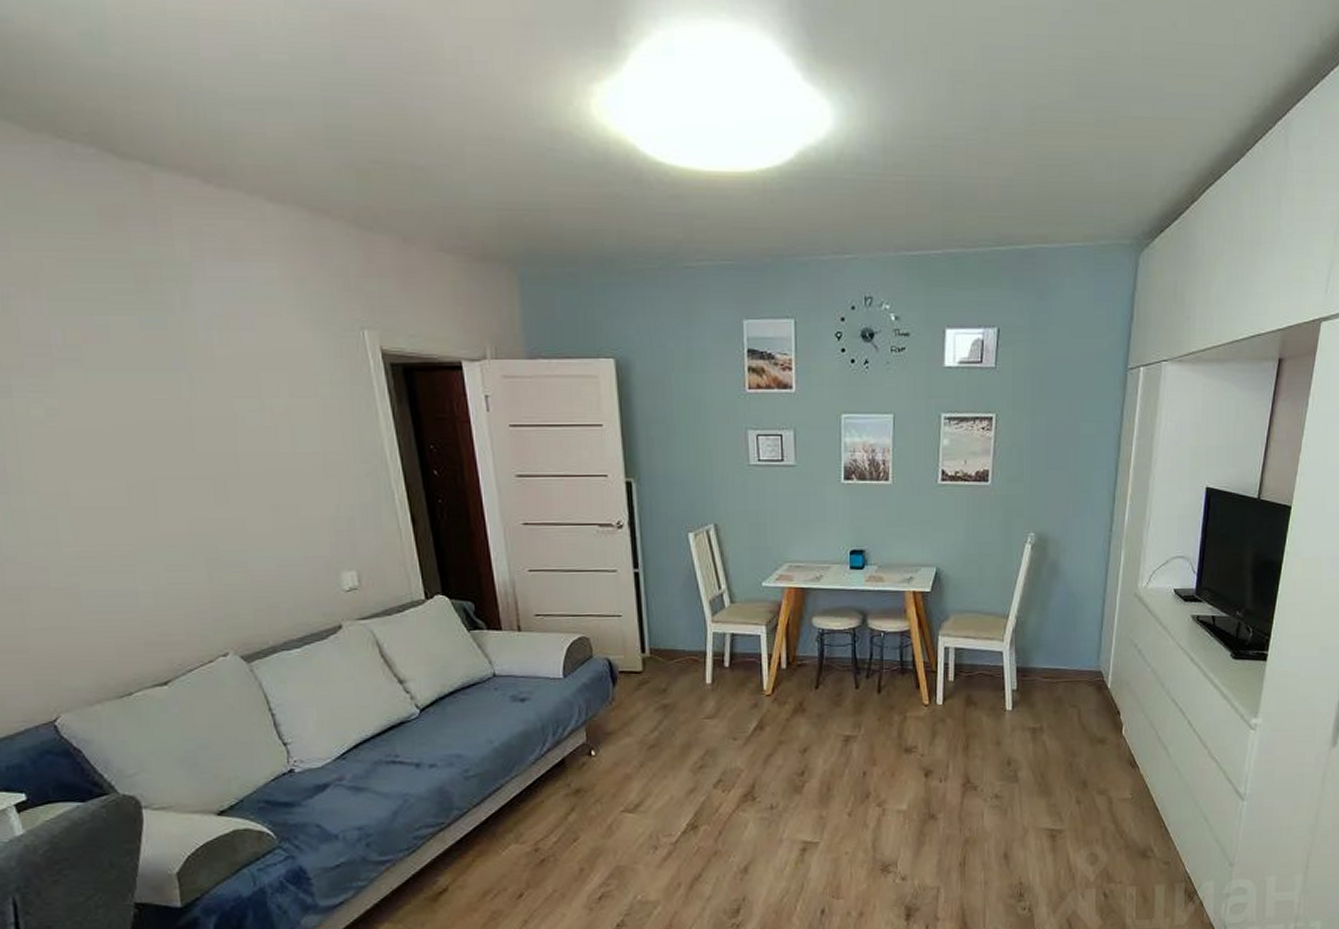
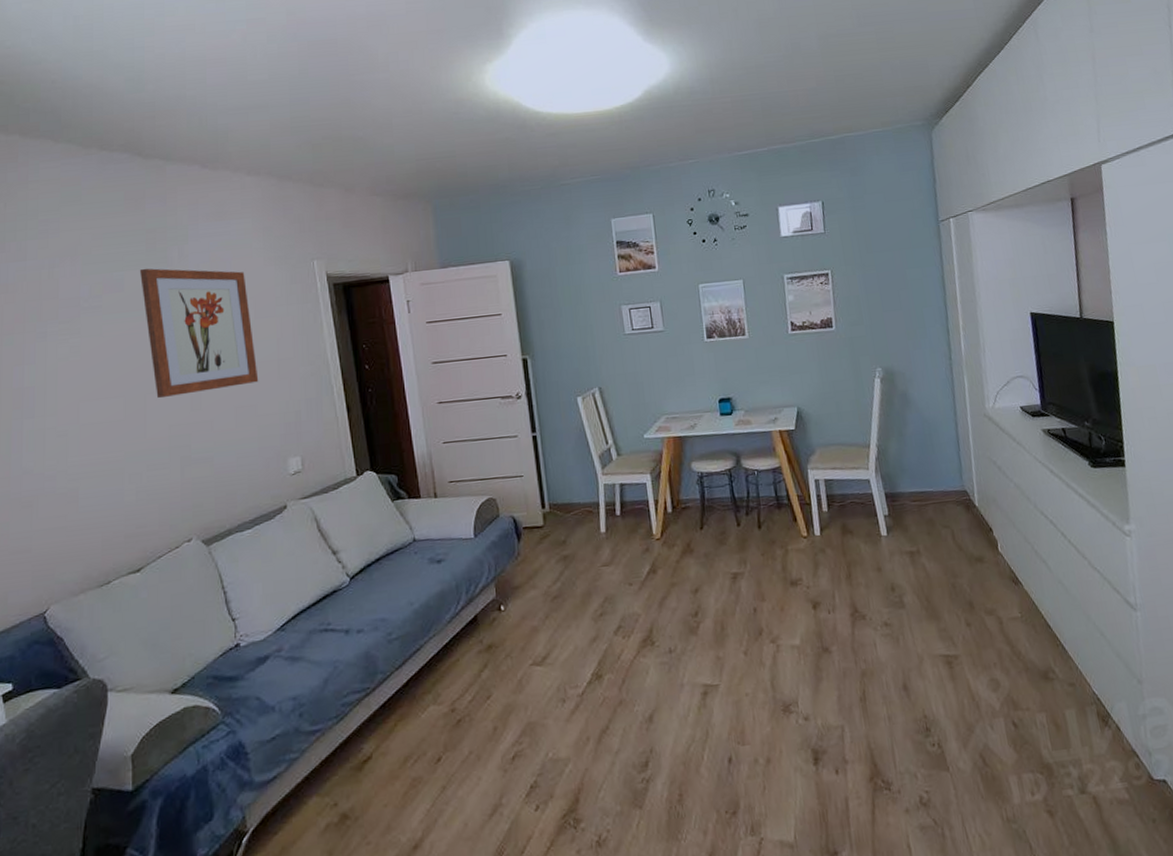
wall art: none [129,314,300,484] -> present [139,268,259,398]

